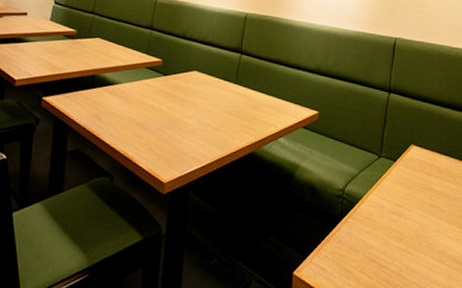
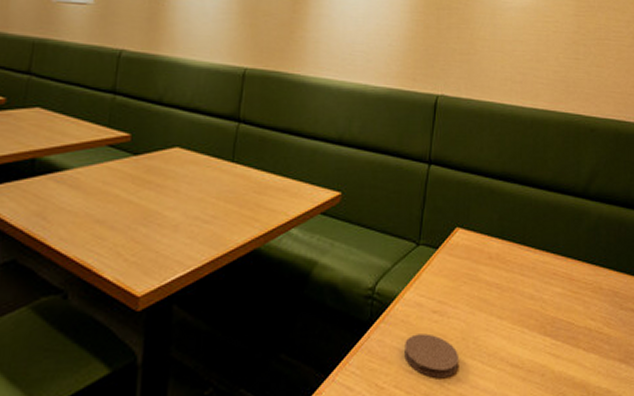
coaster: none [368,230,414,268] -> present [404,333,460,378]

